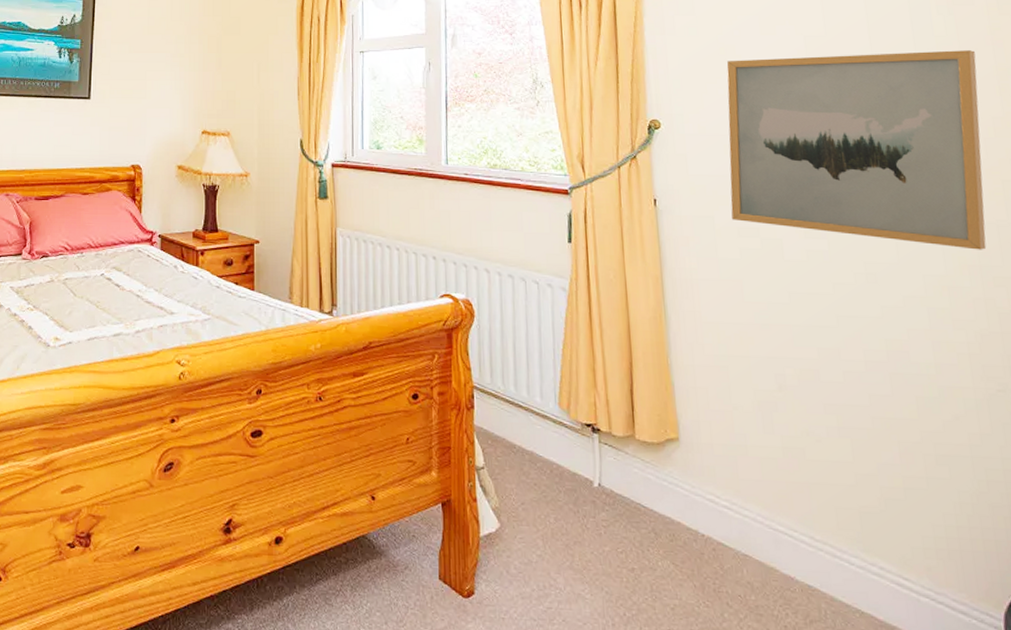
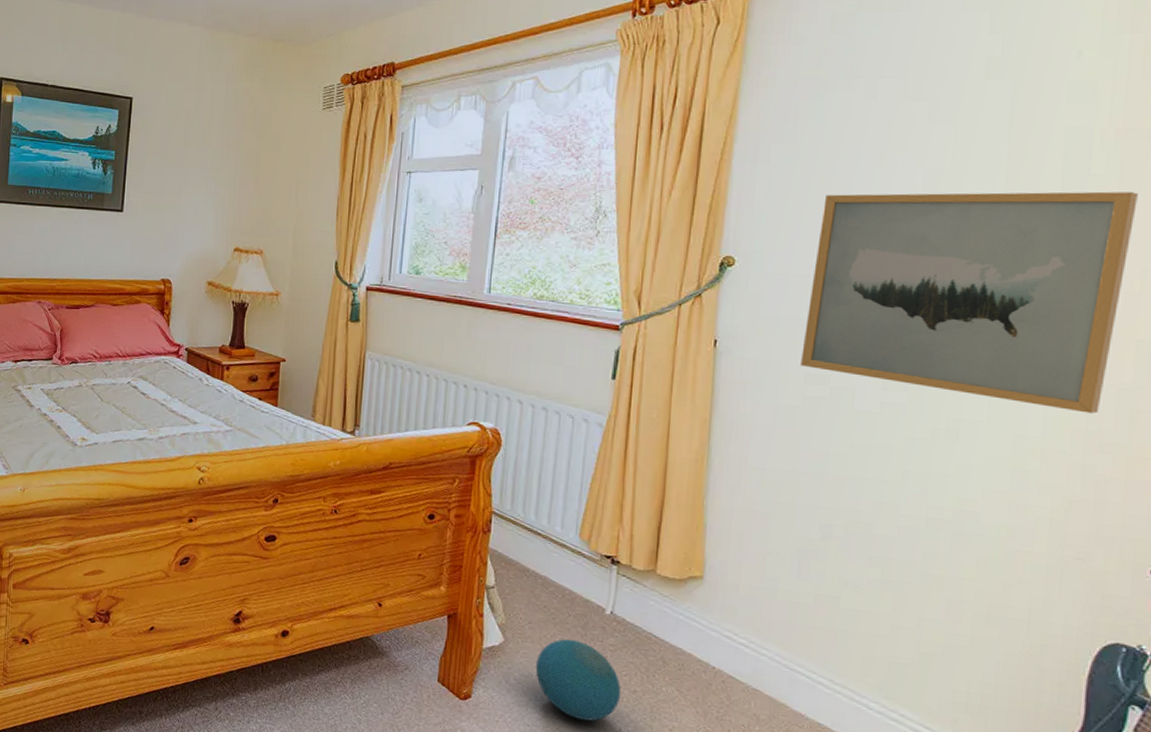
ball: none [533,517,621,608] -> present [535,639,622,721]

